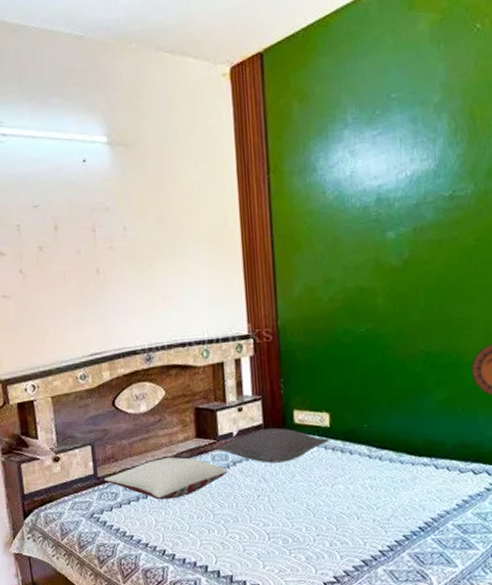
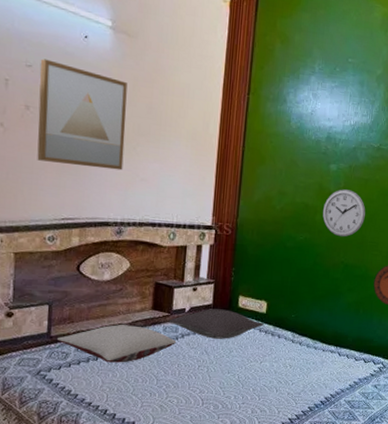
wall art: none [45,194,142,300] -> present [37,58,128,171]
wall clock: none [384,258,446,320] -> present [322,189,366,237]

